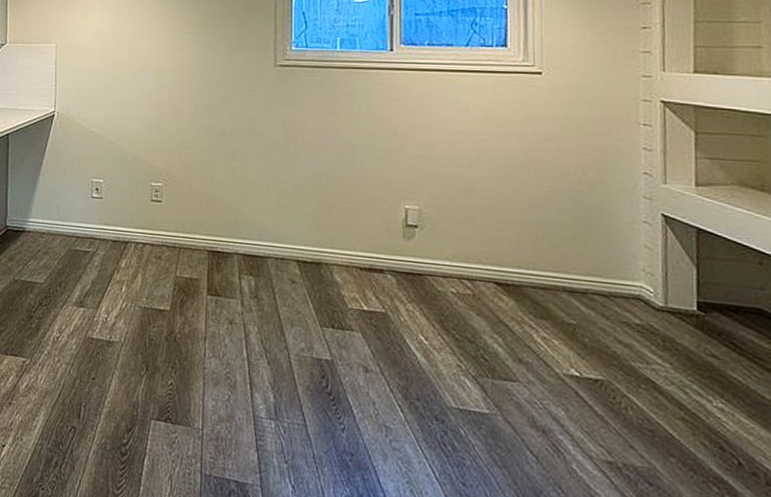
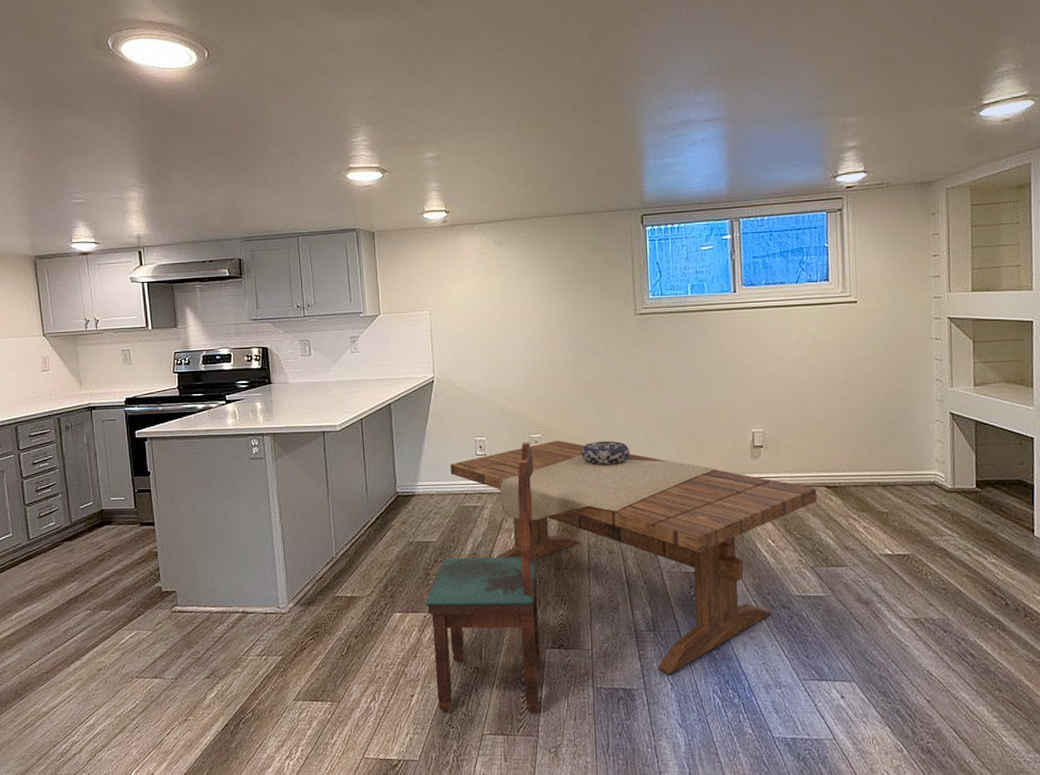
dining chair: none [25,189,152,489] -> present [425,442,541,711]
dining table: none [63,191,484,475] -> present [450,440,818,675]
decorative bowl: none [205,198,261,226] -> present [581,440,631,465]

